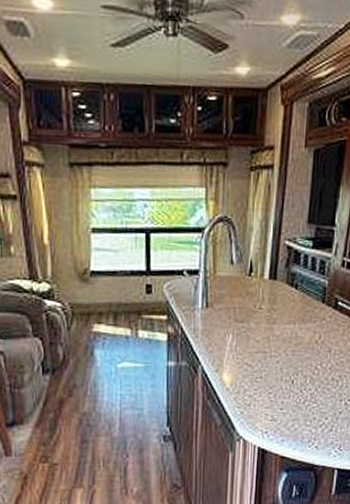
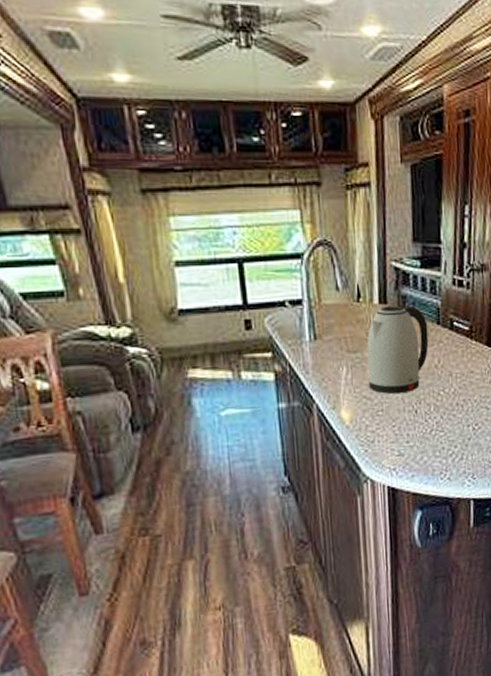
kettle: none [250,282,313,363] -> present [367,305,429,394]

